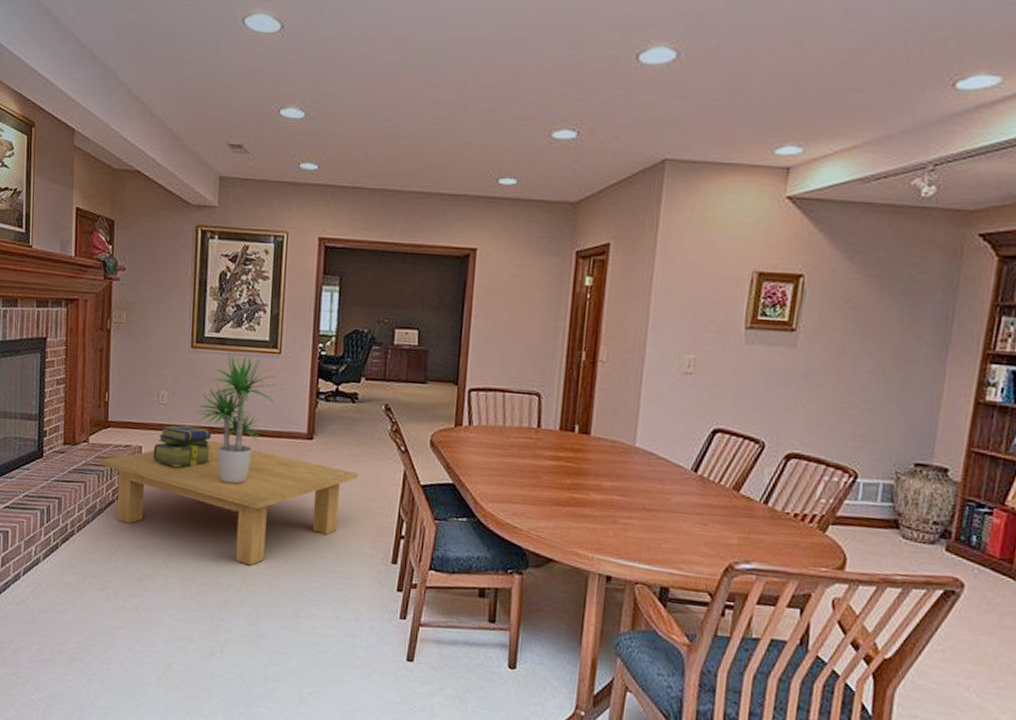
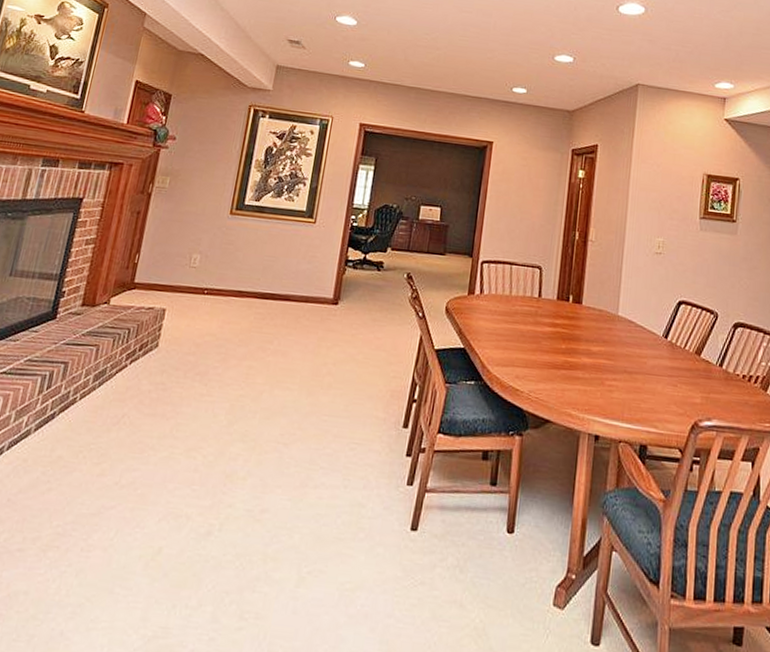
coffee table: present [100,440,358,566] -> none [117,303,378,433]
stack of books: present [153,425,212,468] -> none [175,288,239,331]
potted plant: present [195,354,276,484] -> none [225,222,308,348]

